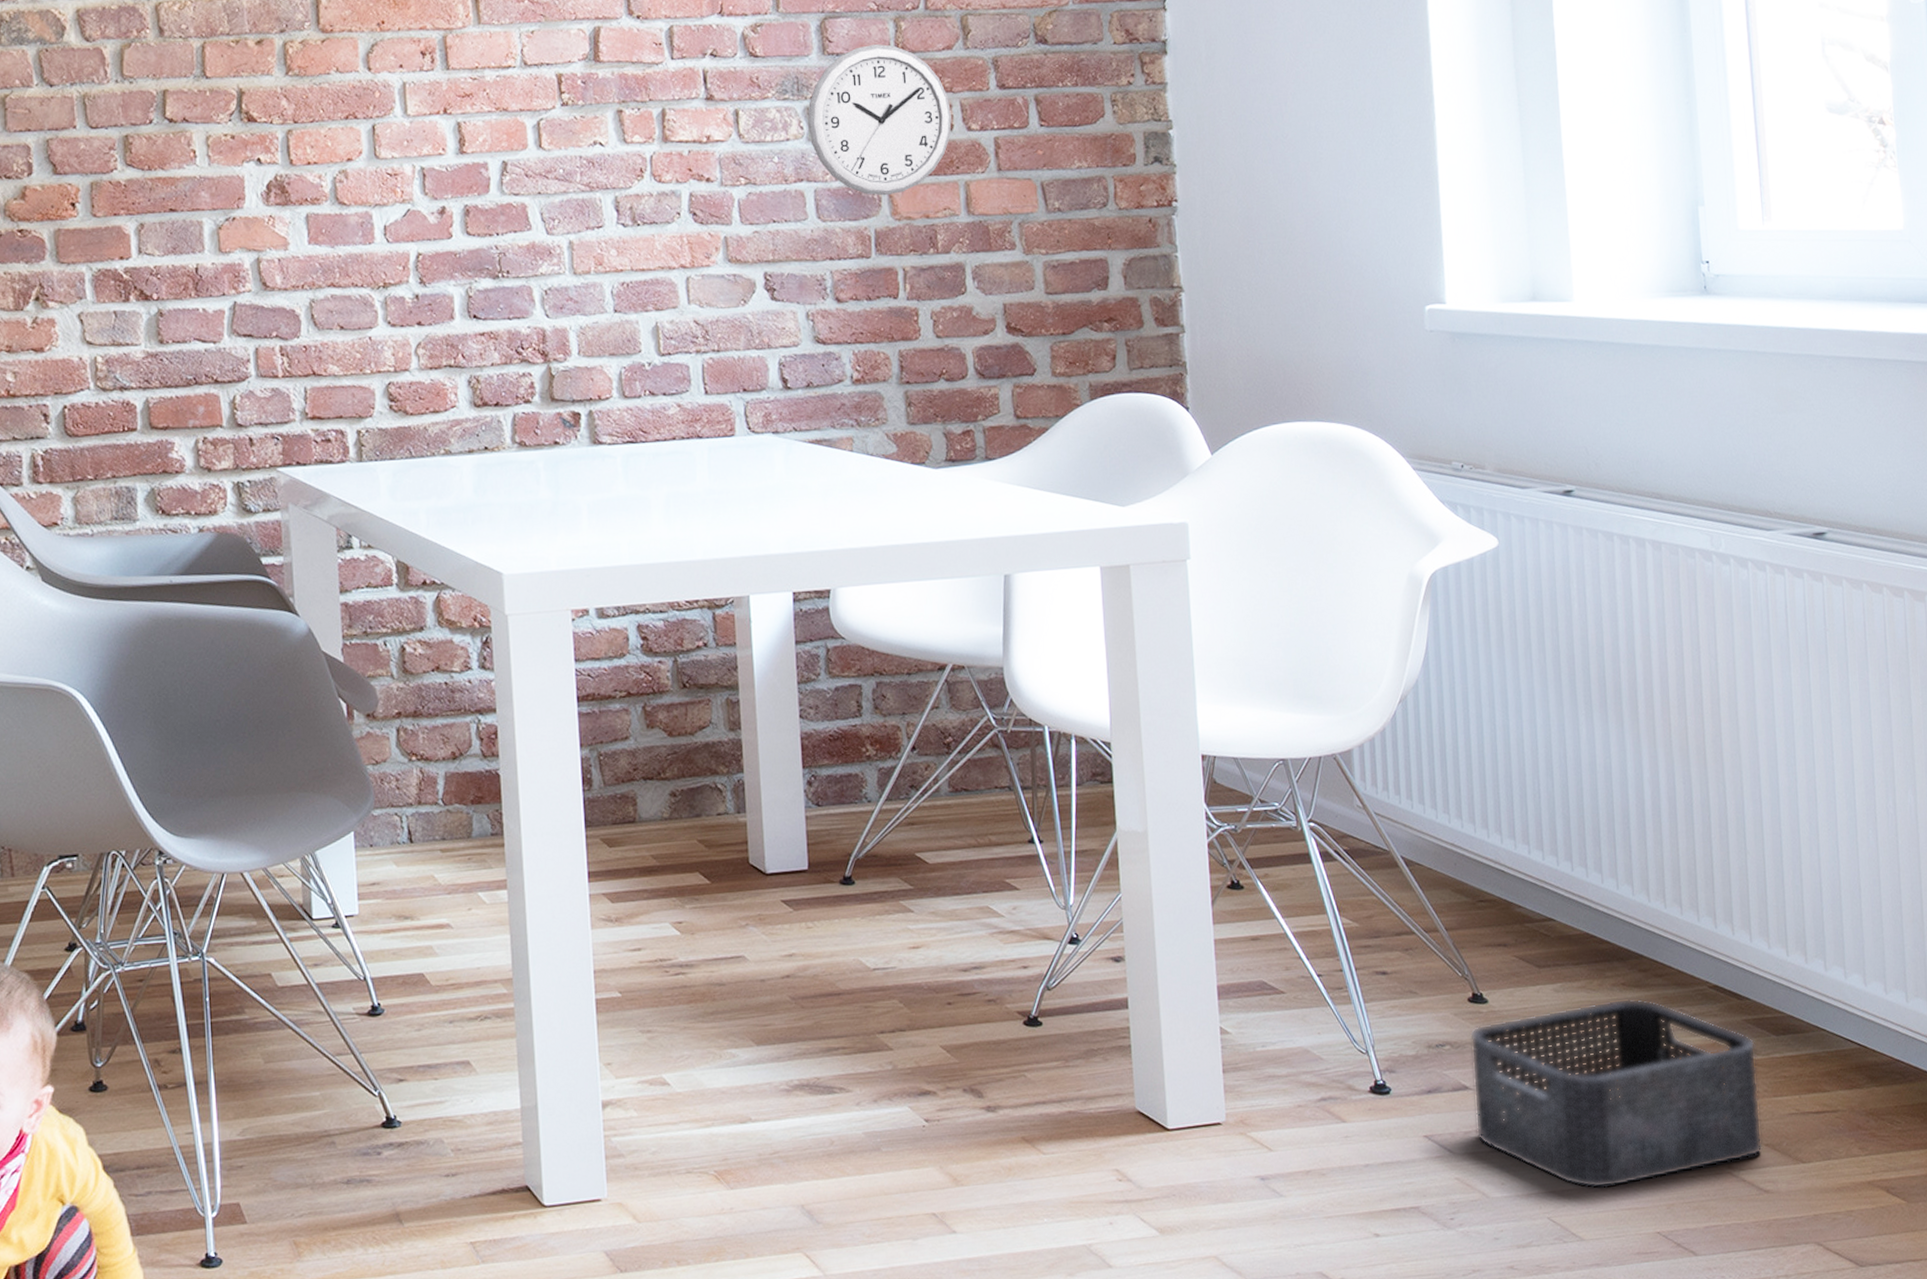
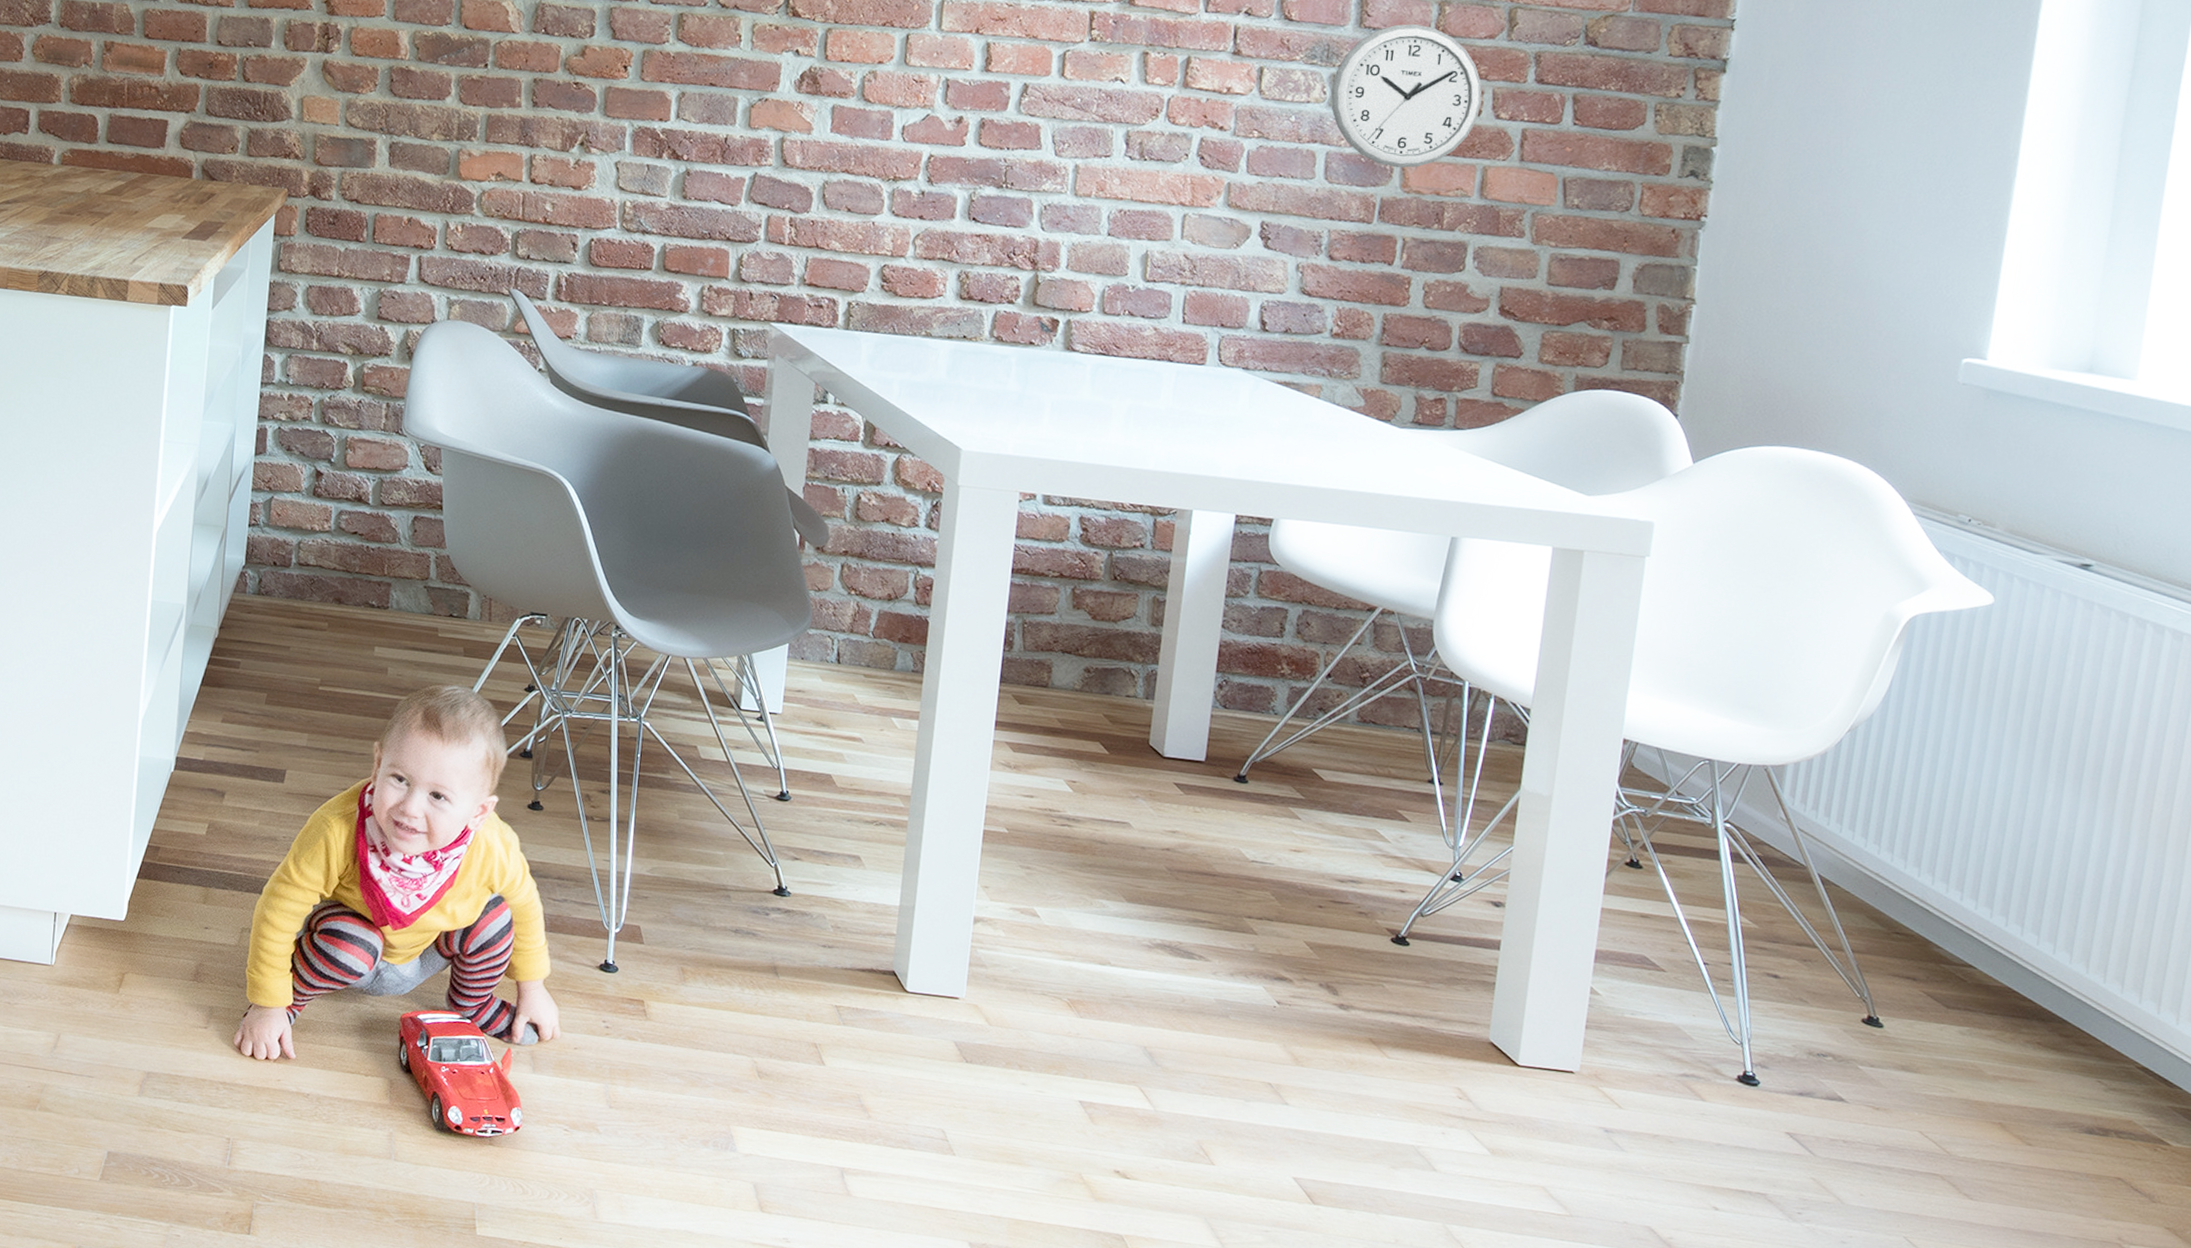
storage bin: present [1470,998,1763,1189] -> none [1843,1046,2177,1236]

